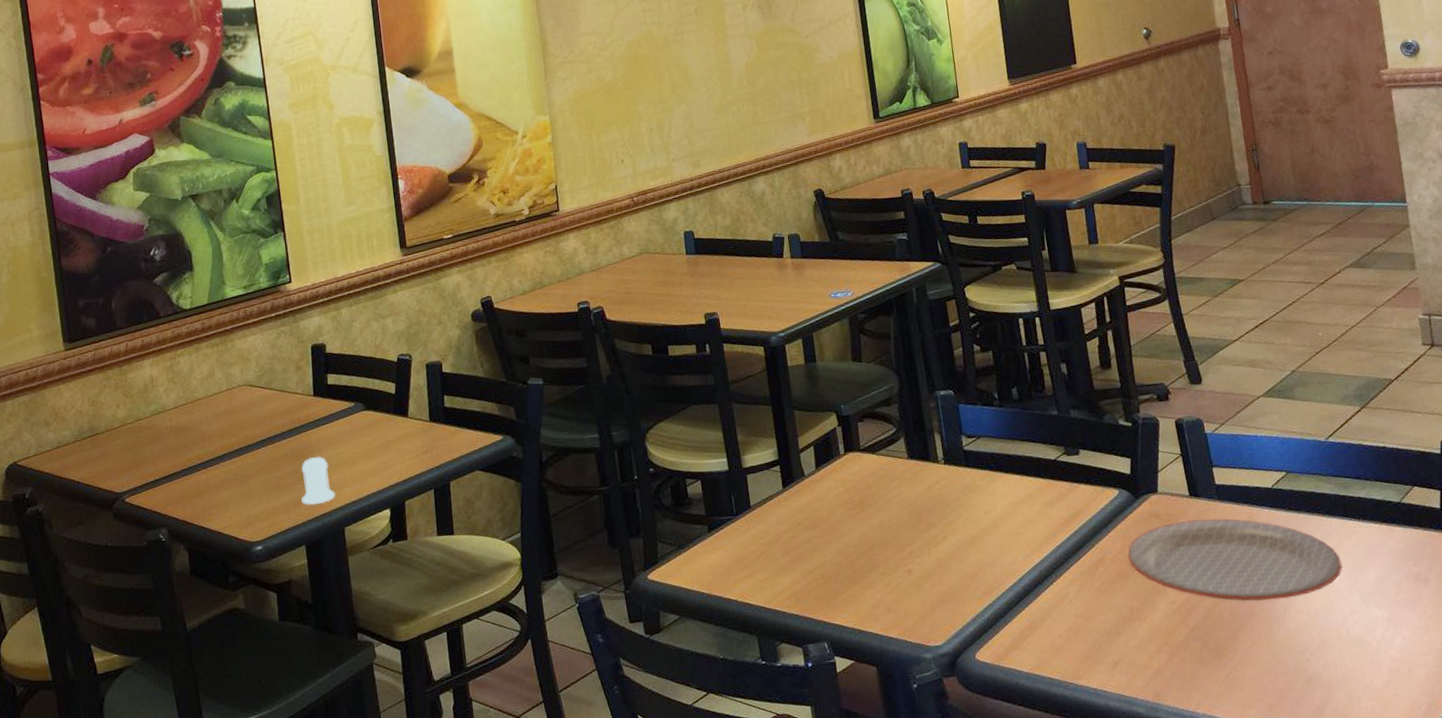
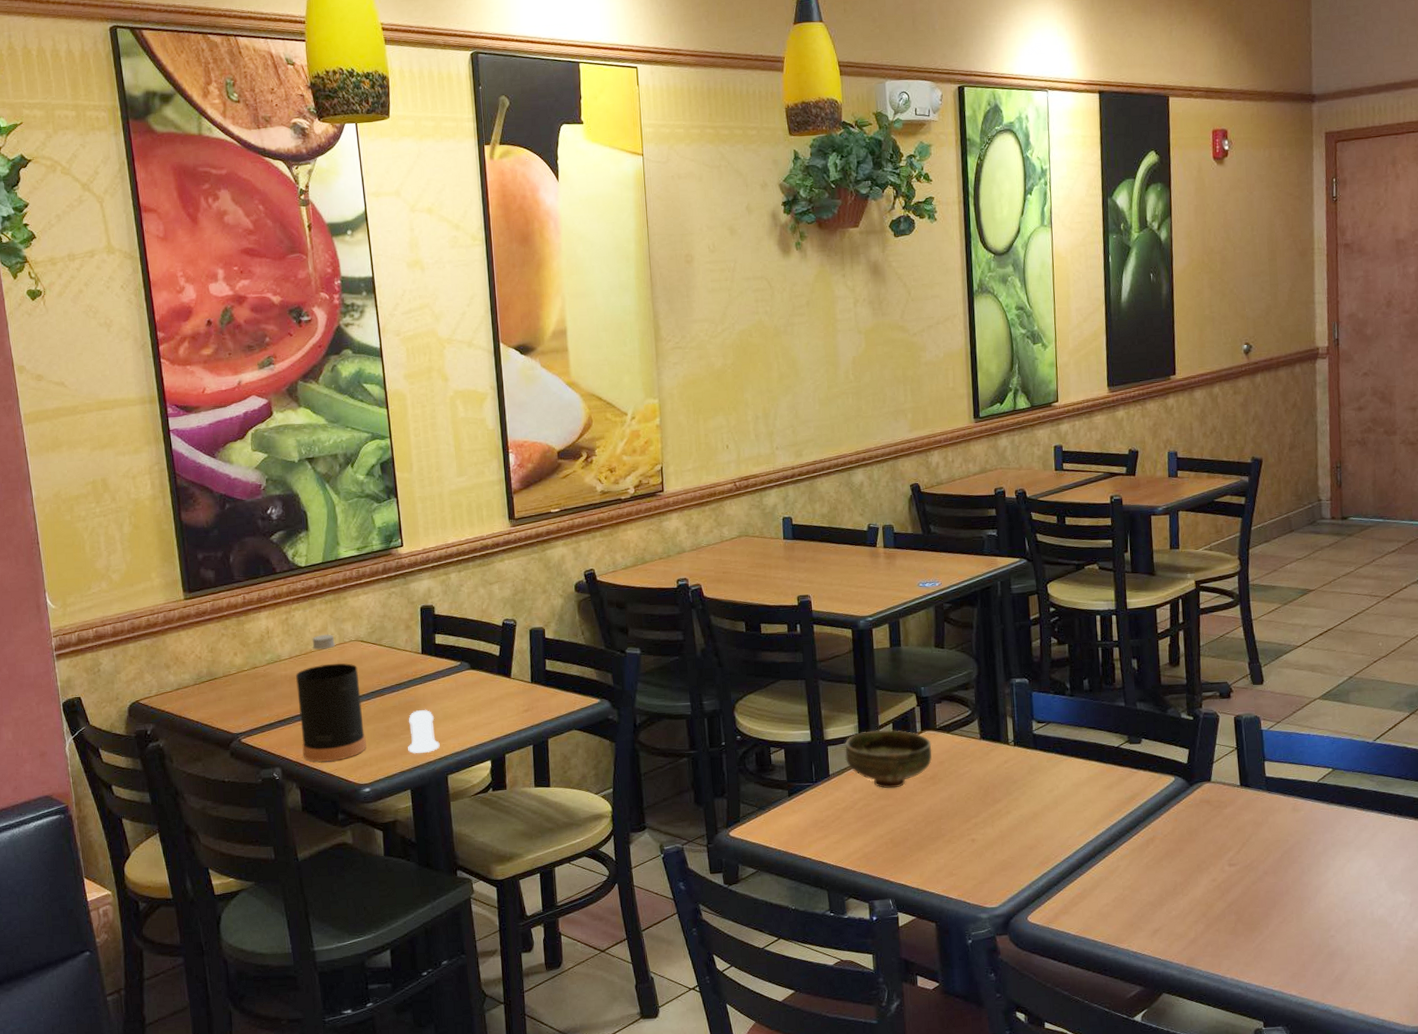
bottle: none [181,379,258,520] -> present [295,634,367,762]
bowl: none [765,453,858,519] -> present [845,730,932,789]
plate: present [1127,518,1343,602] -> none [1177,807,1375,883]

